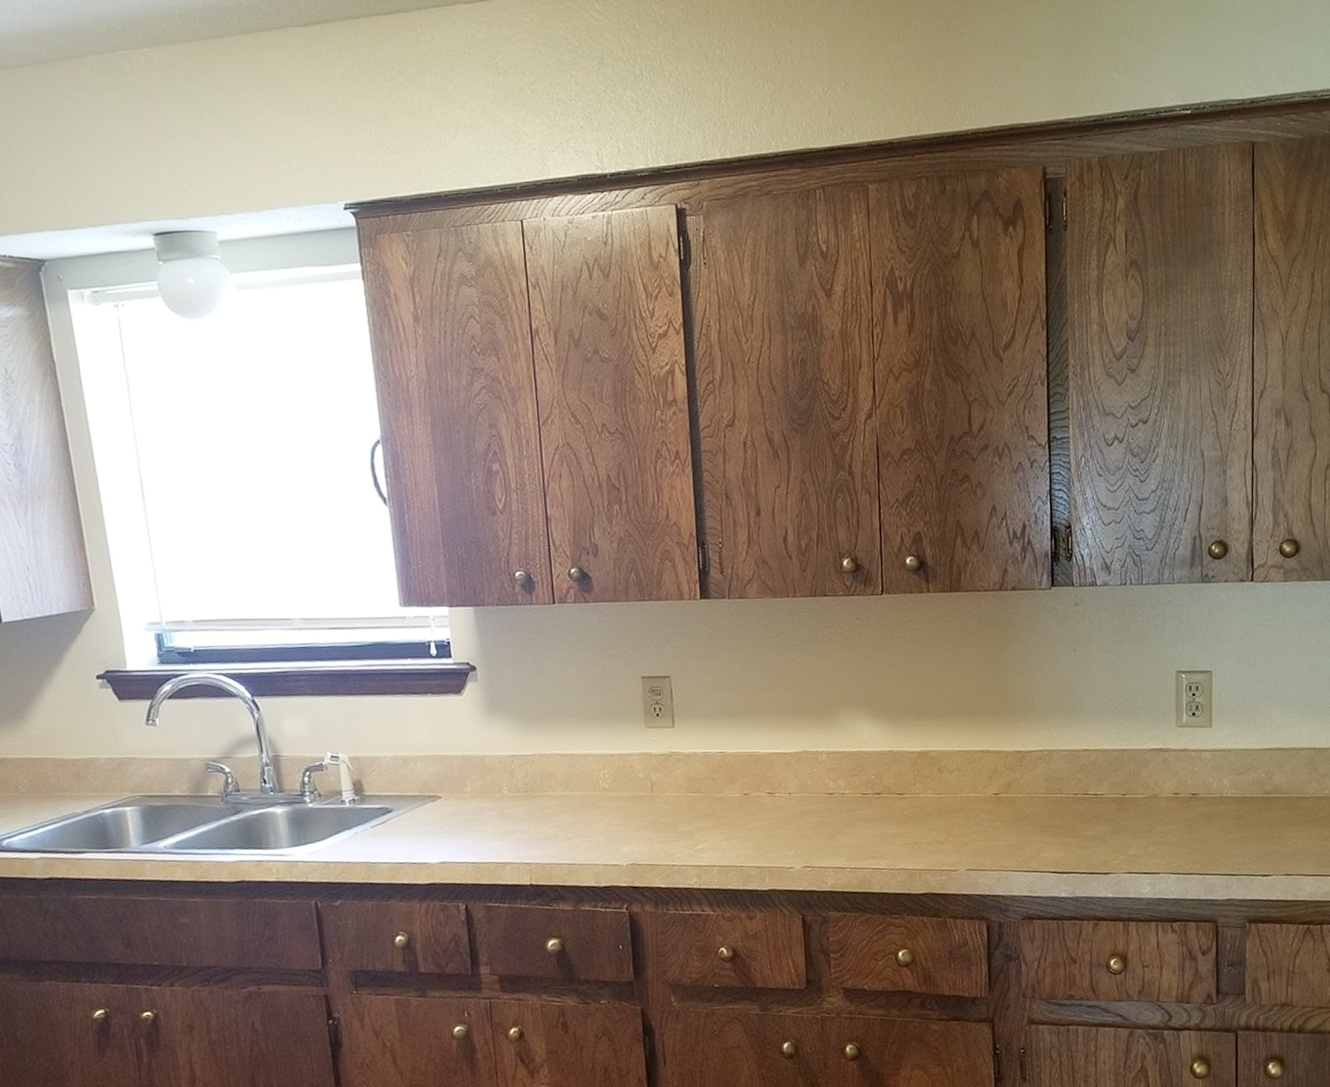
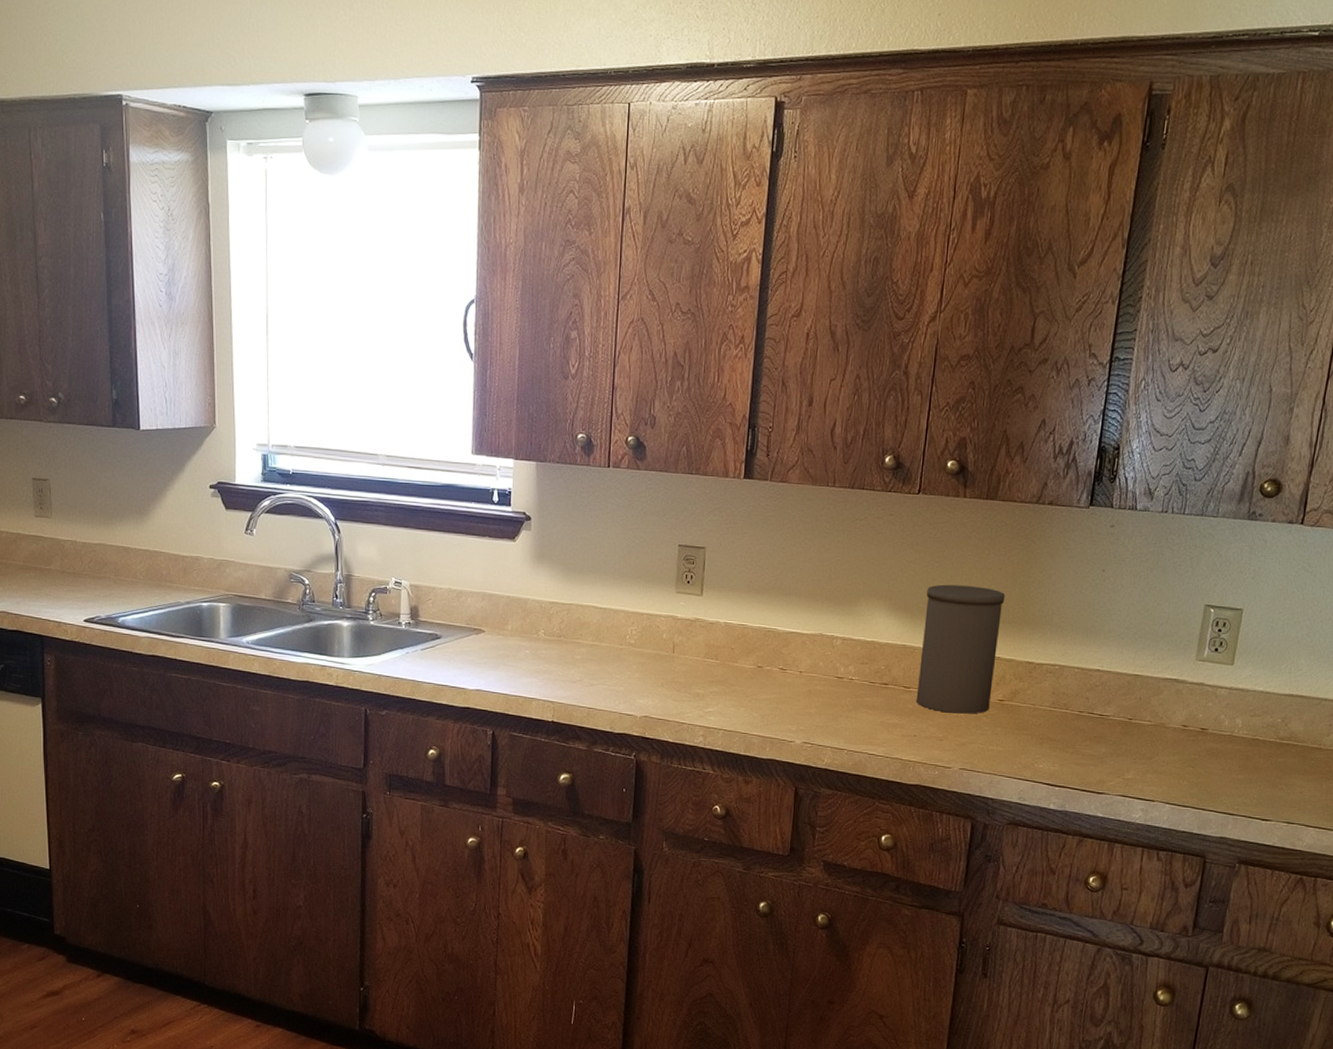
canister: none [905,681,986,815] -> present [916,584,1006,714]

